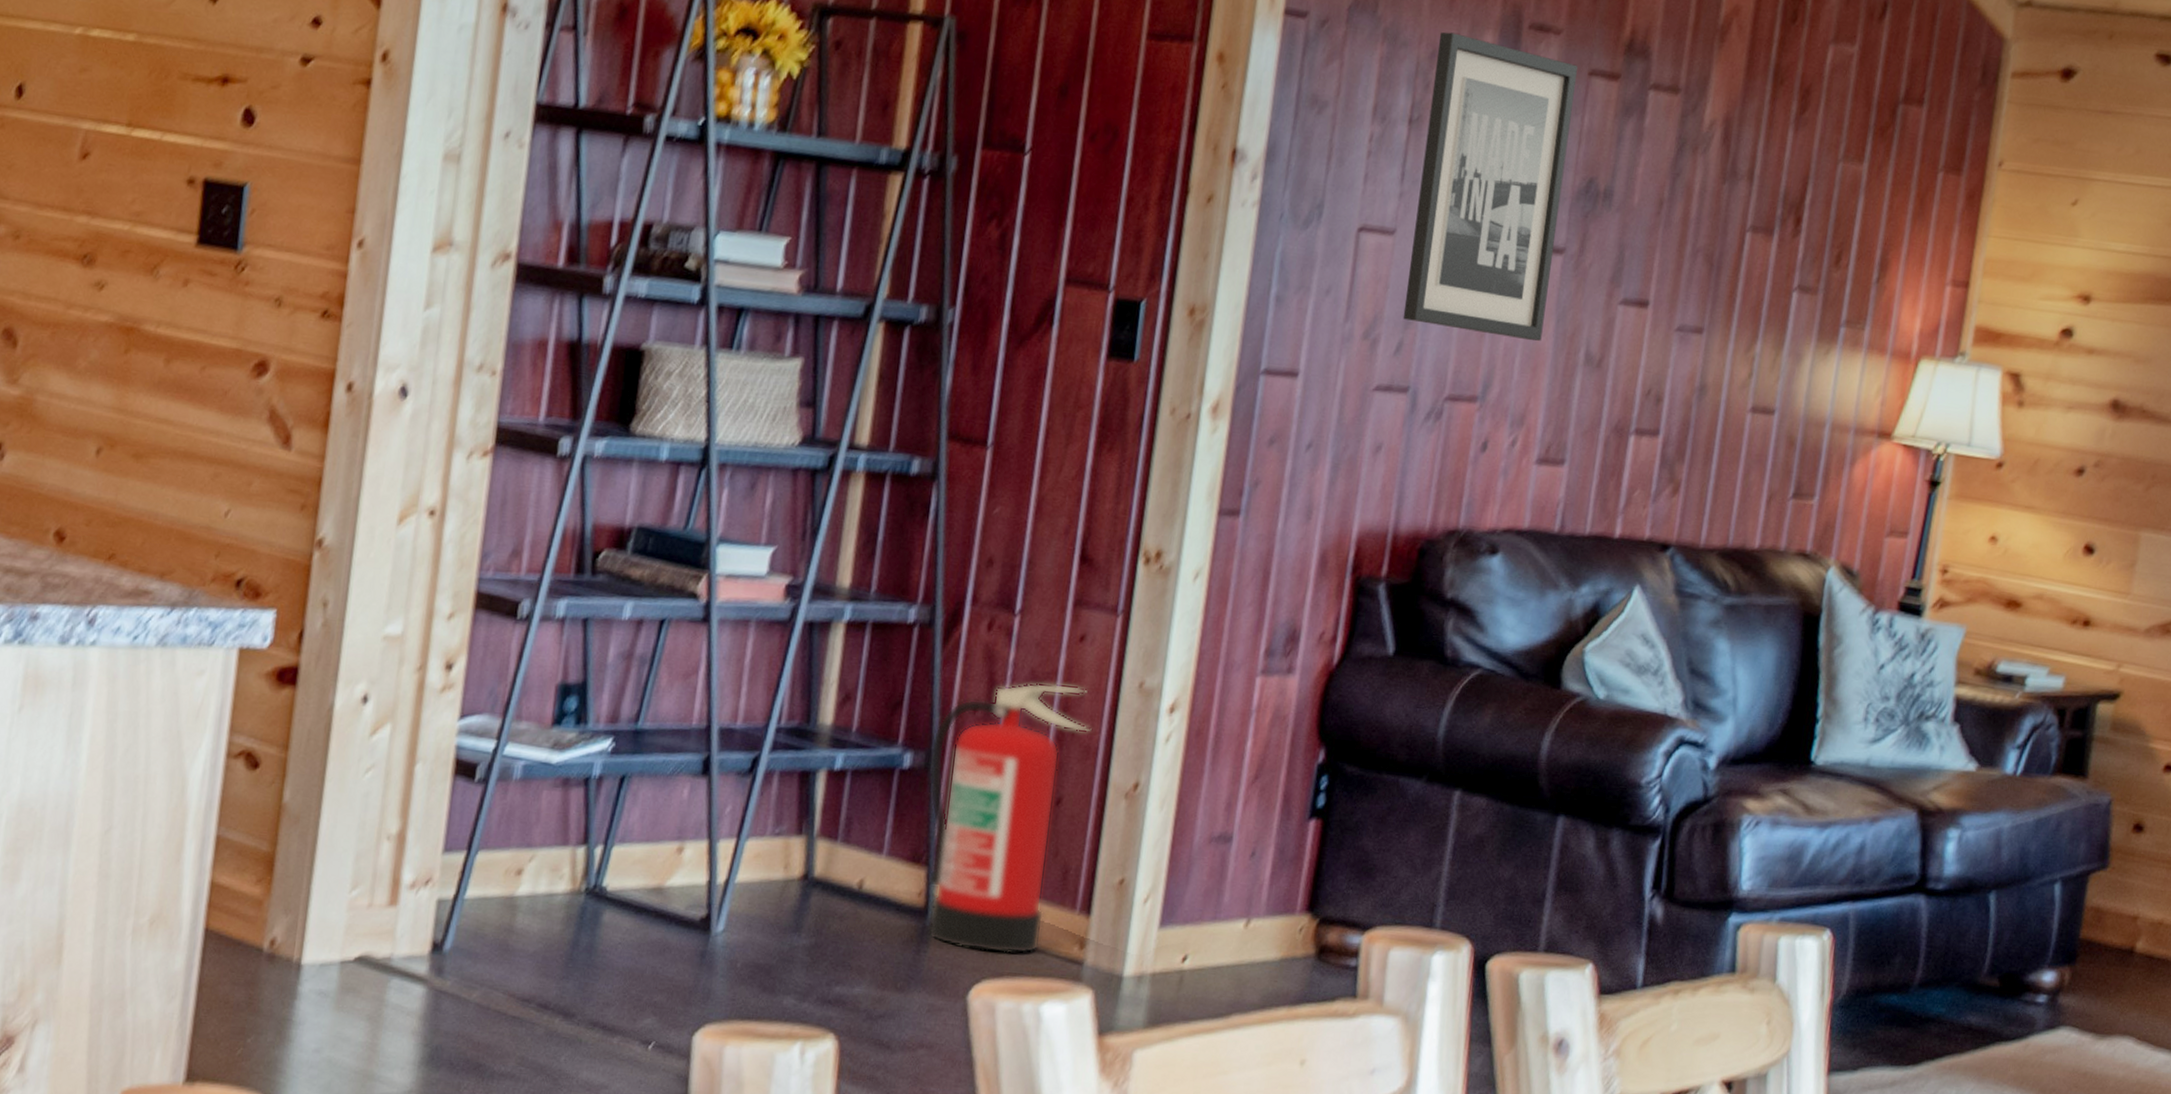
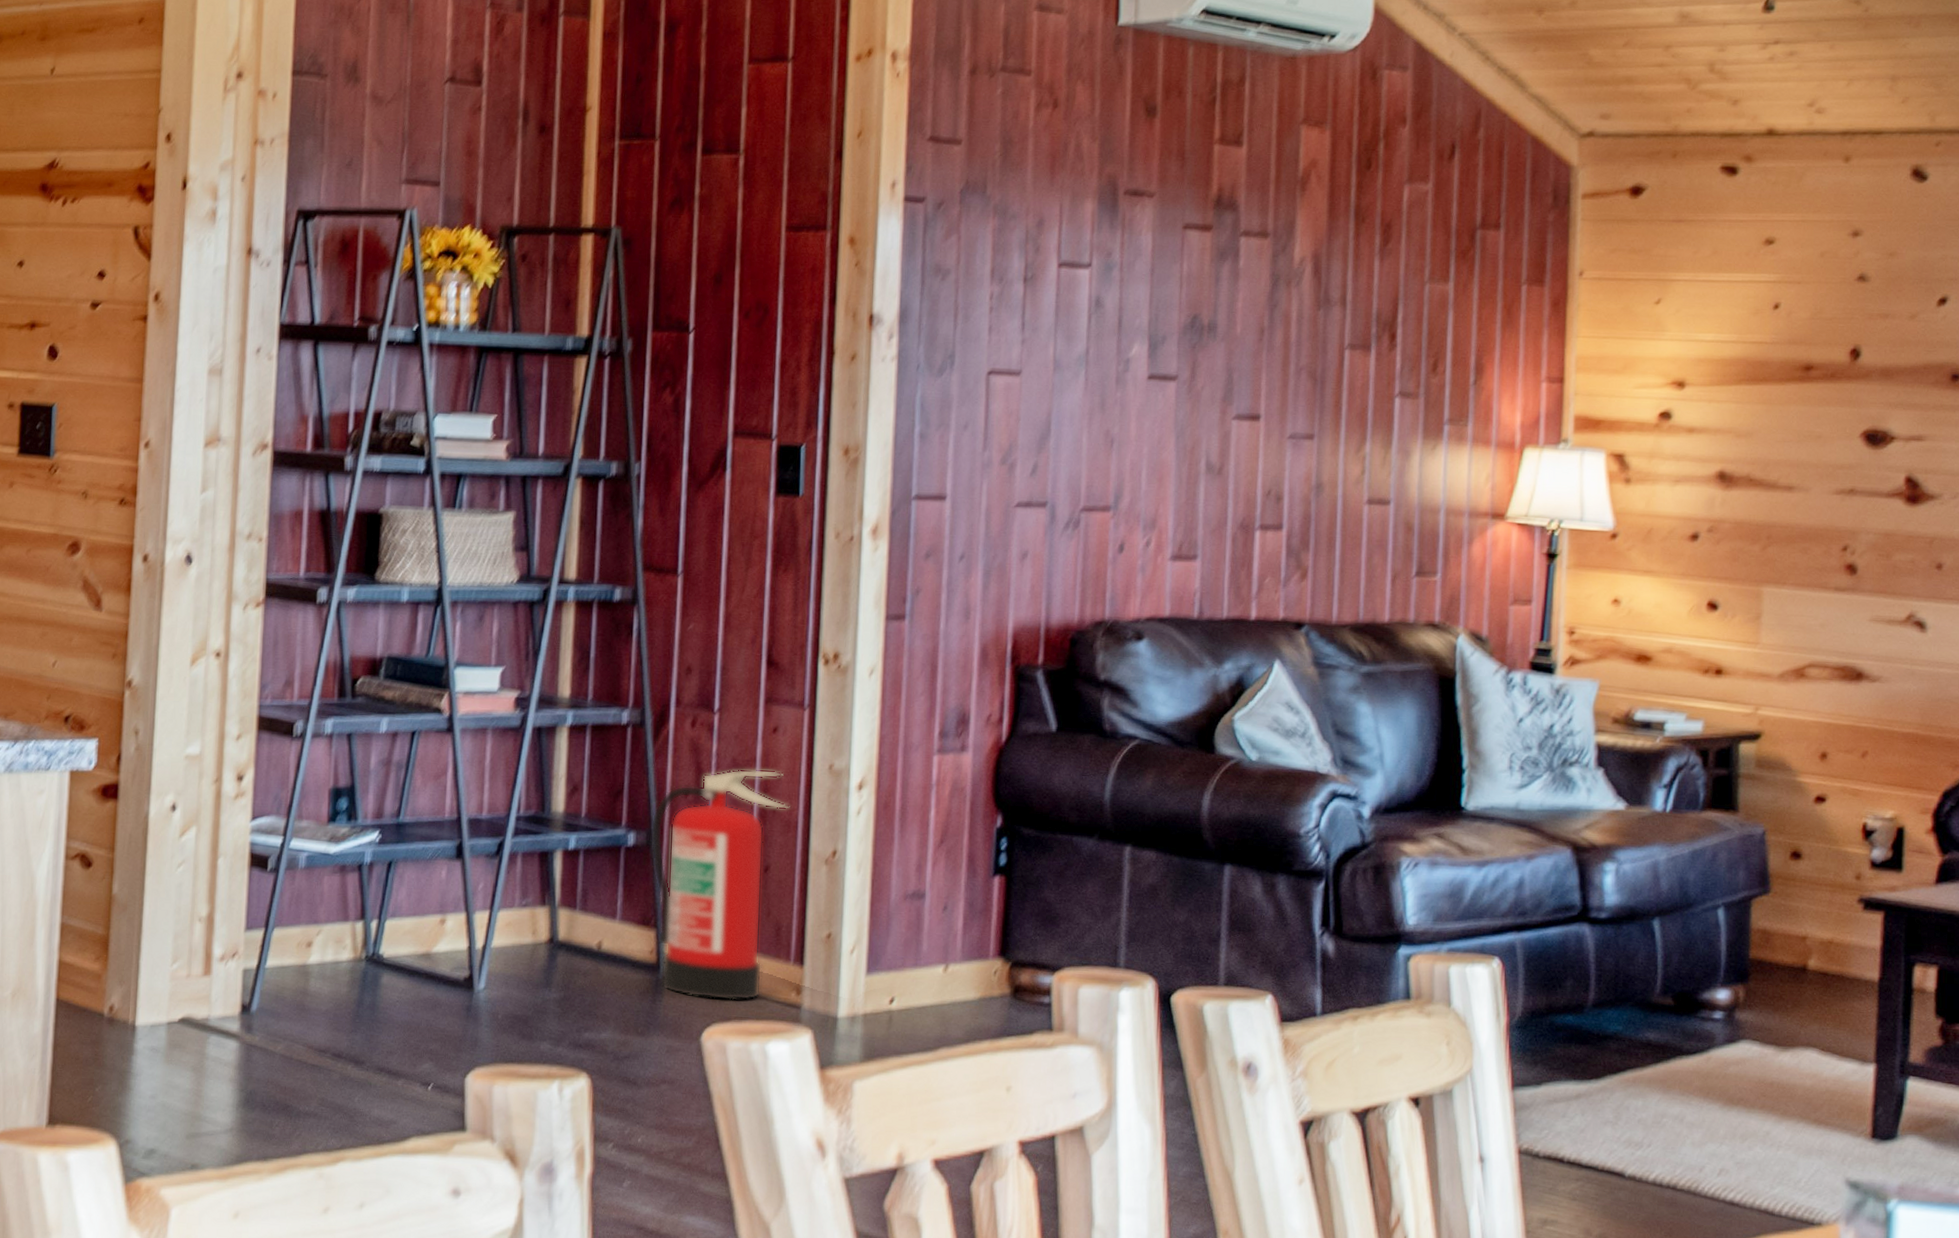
wall art: present [1403,31,1577,341] -> none [1035,203,1172,456]

